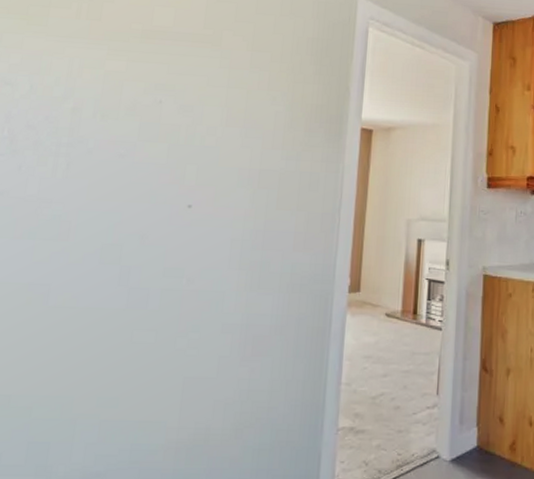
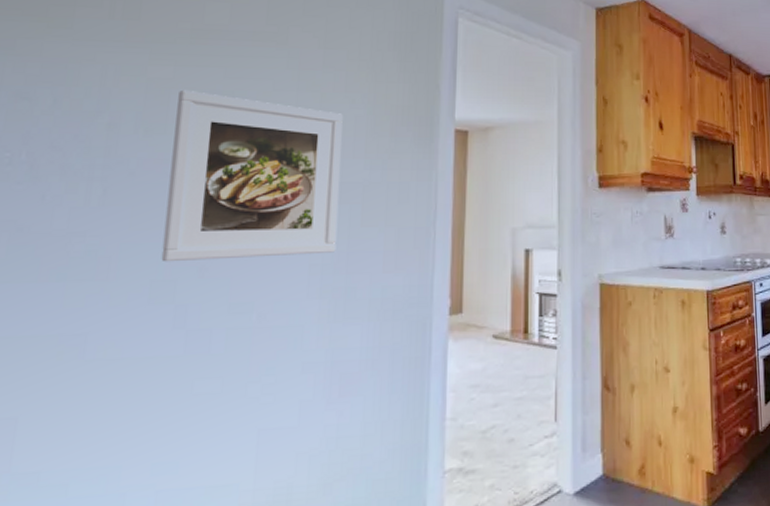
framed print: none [111,82,265,231] -> present [161,89,343,262]

